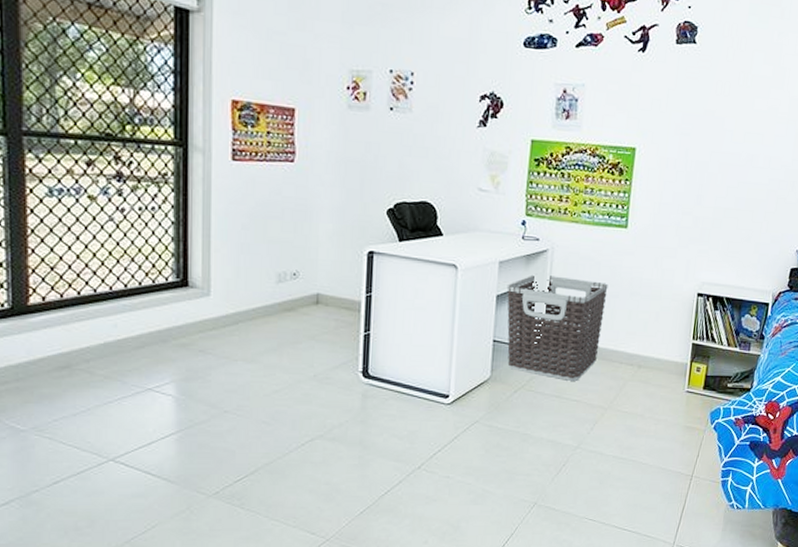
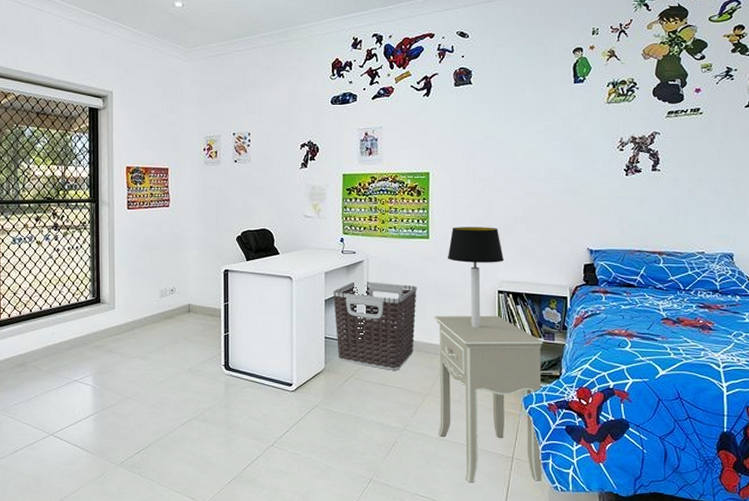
nightstand: none [614,319,738,503] -> present [433,315,543,482]
table lamp: none [645,216,709,334] -> present [447,227,505,328]

